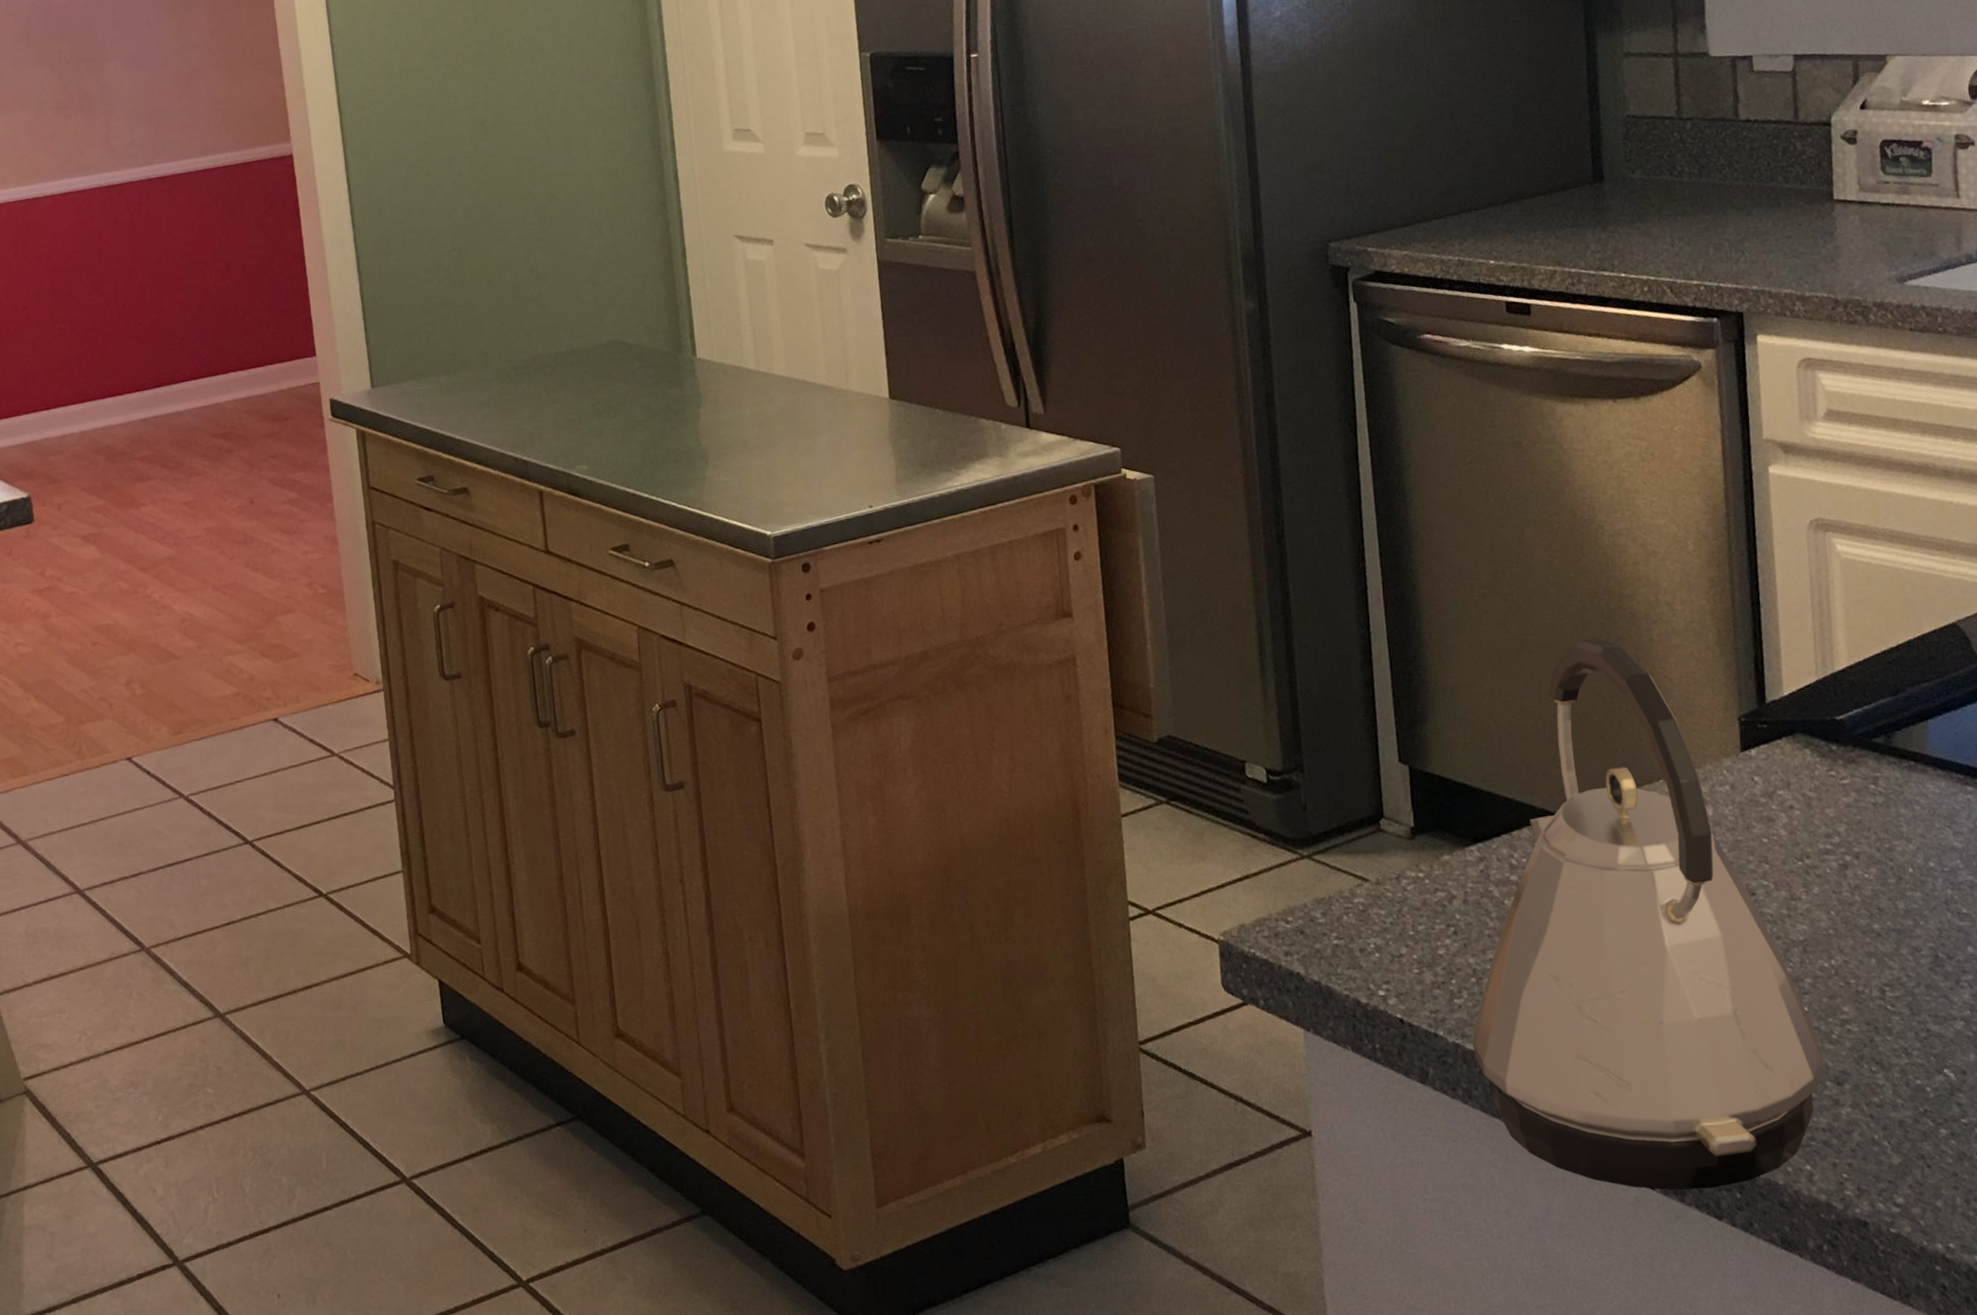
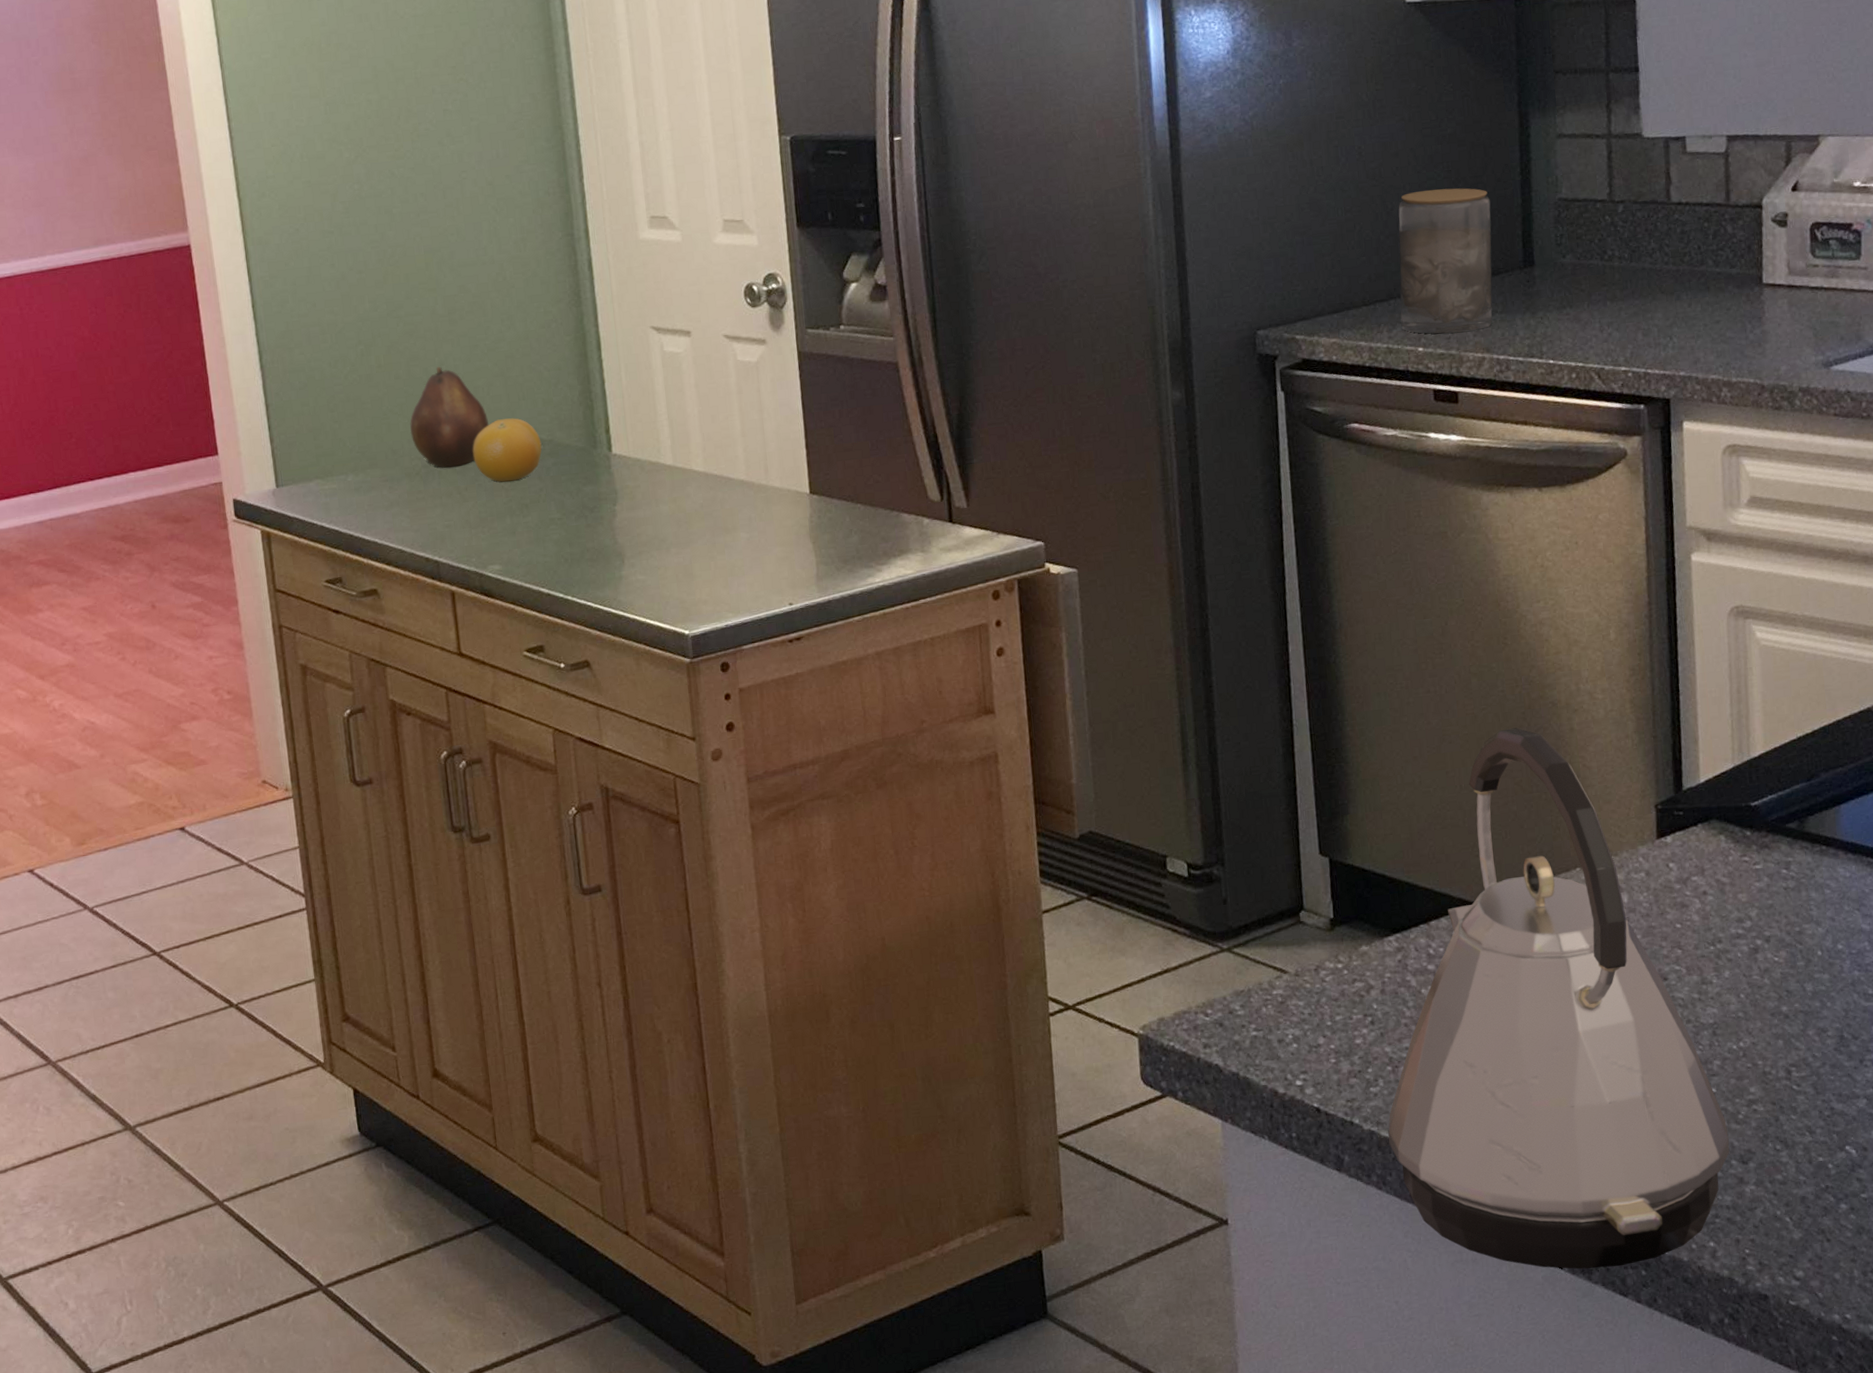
fruit: none [501,272,577,371] -> present [410,366,489,469]
fruit: none [561,322,629,385] -> present [472,418,542,482]
jar: none [1467,105,1564,248] -> present [1398,188,1493,334]

